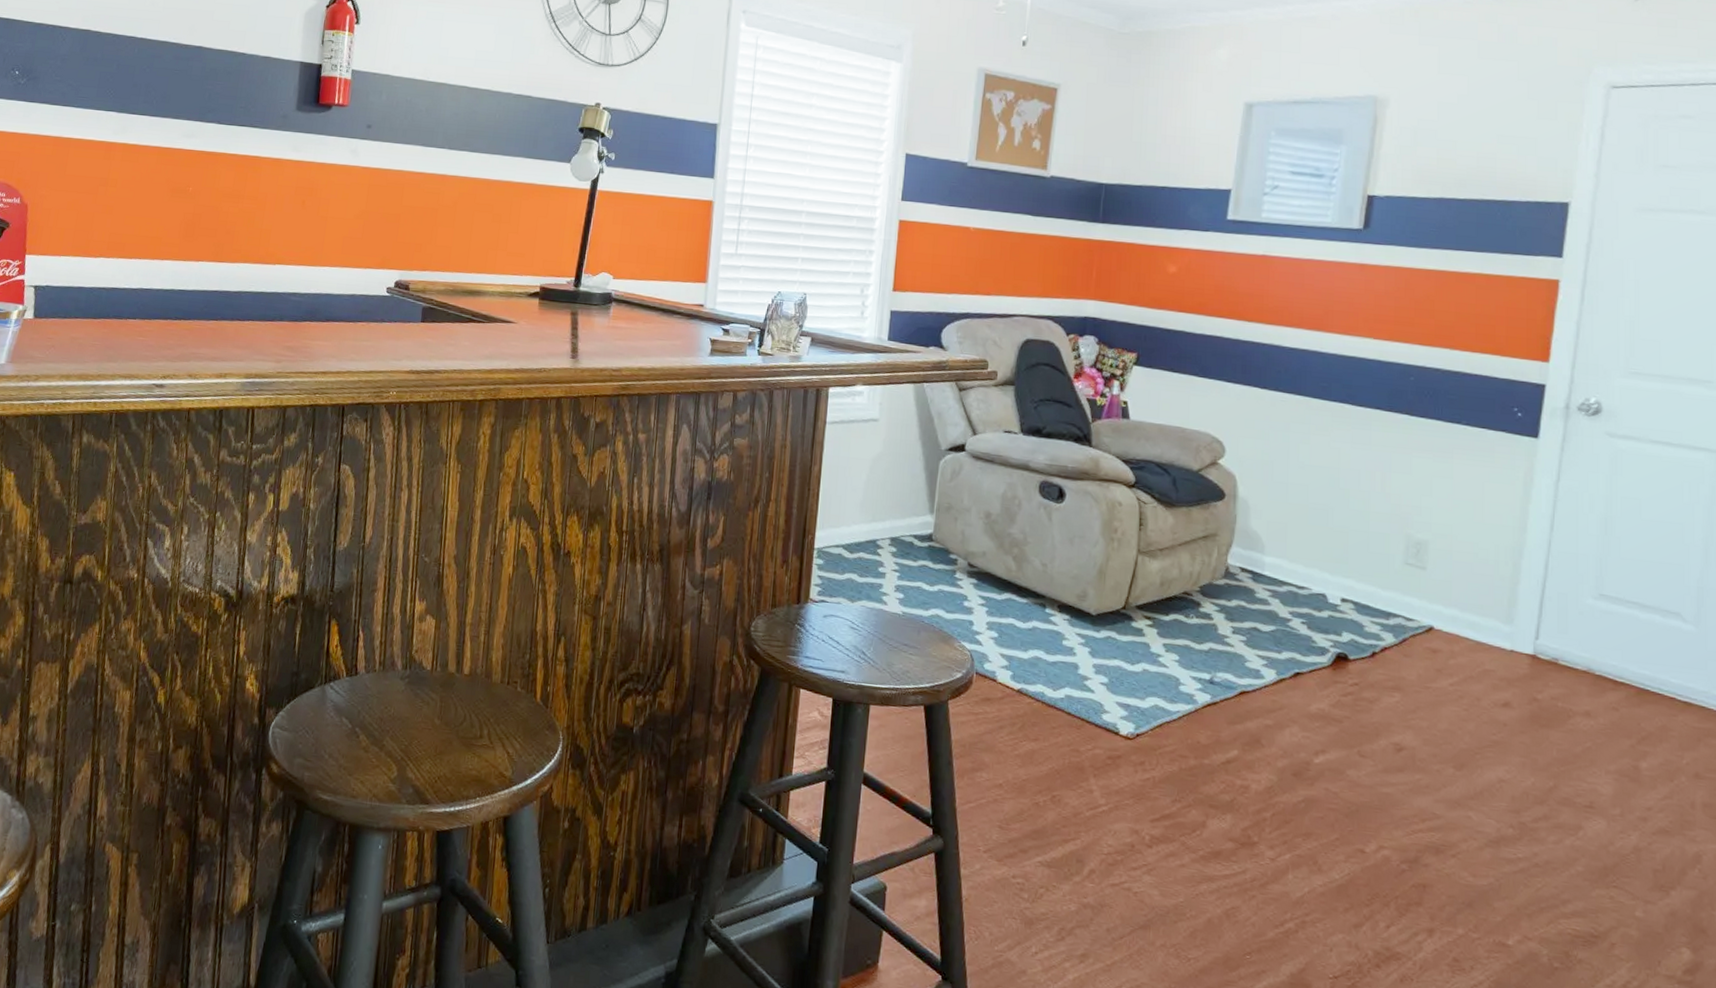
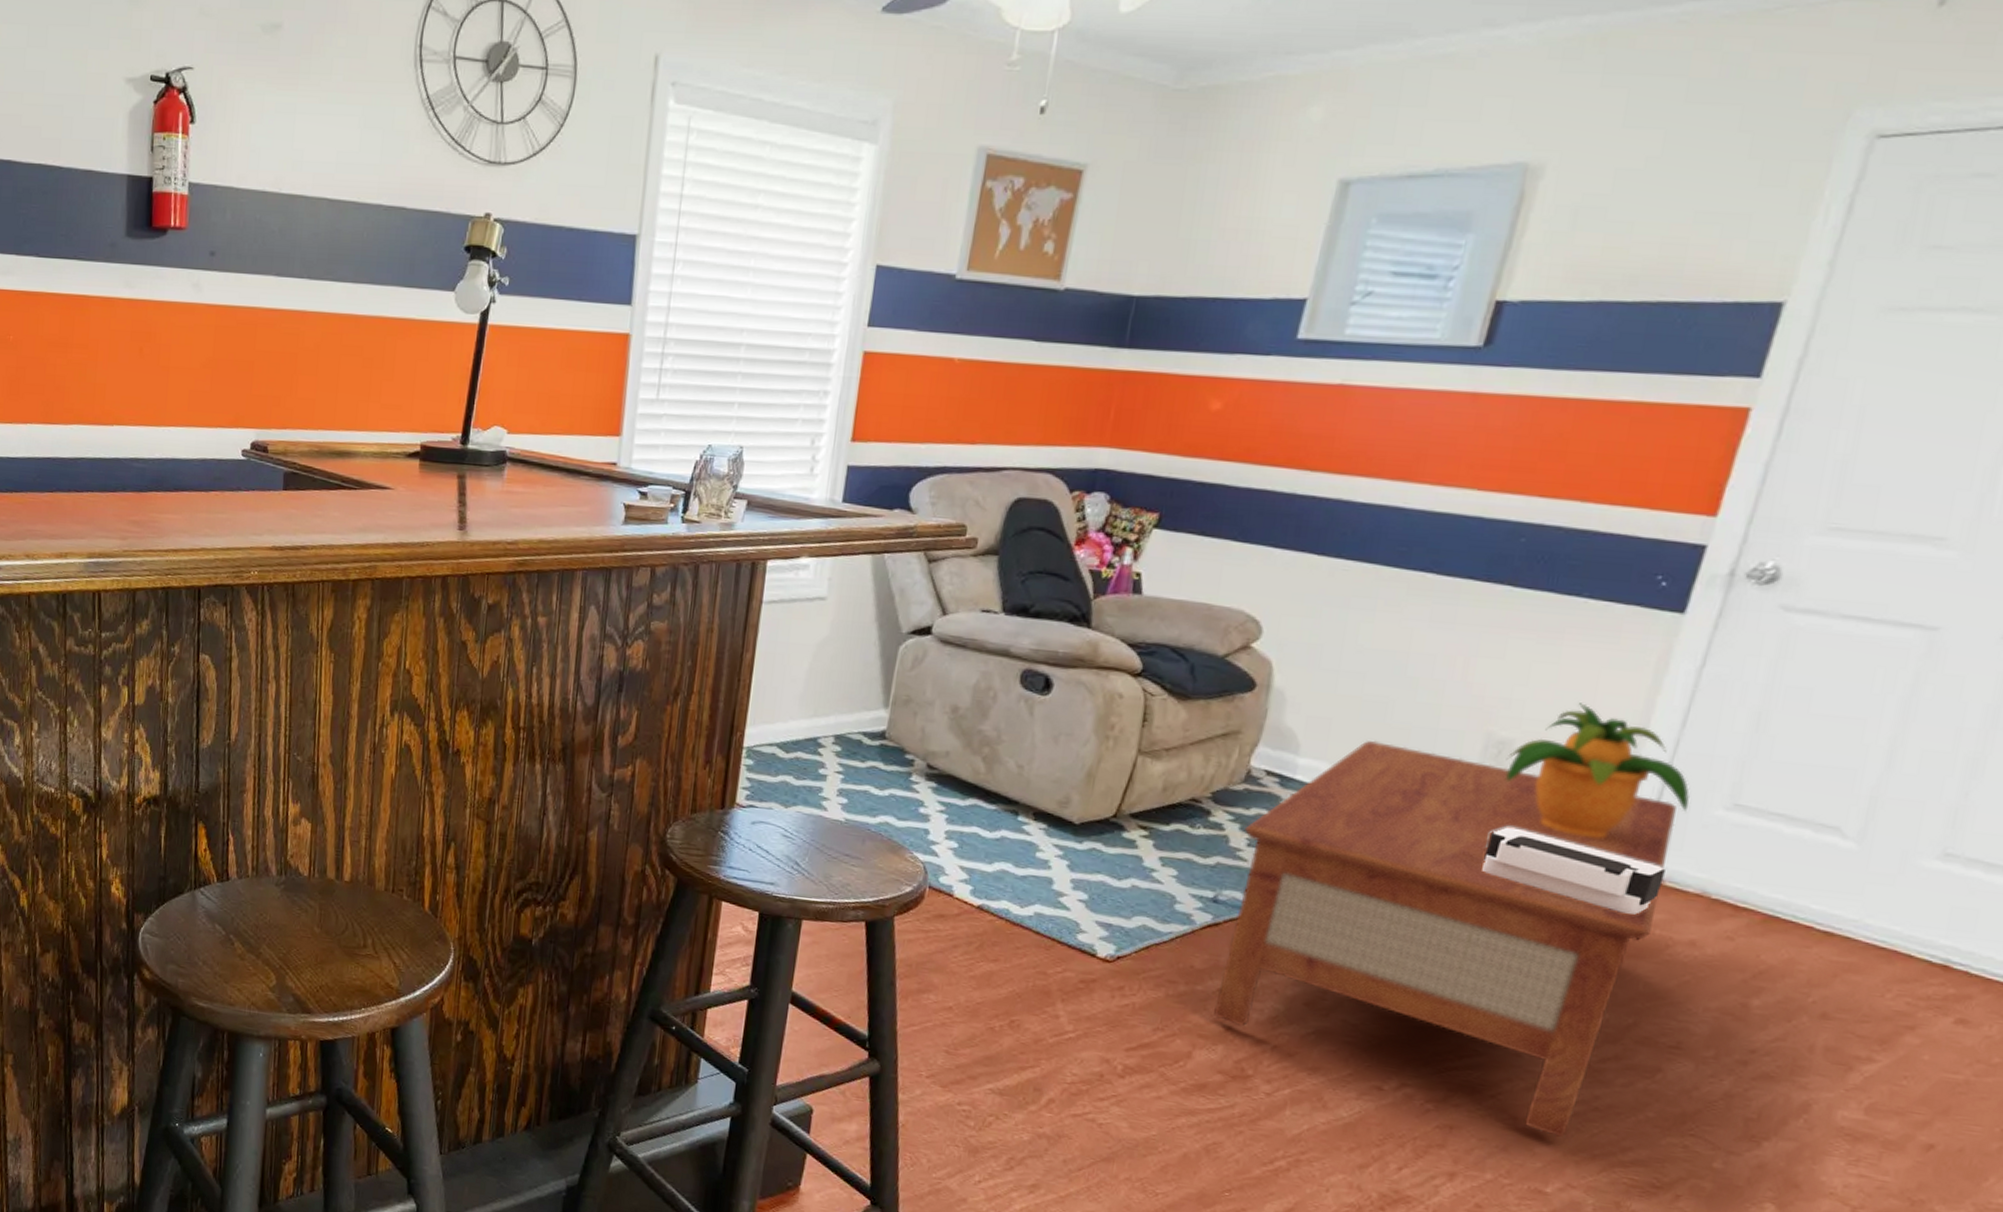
coffee table: none [1221,541,1559,894] -> present [1214,740,1677,1139]
tissue box: none [1417,615,1557,690] -> present [1482,827,1665,916]
potted plant: none [1424,510,1566,624] -> present [1506,703,1690,839]

